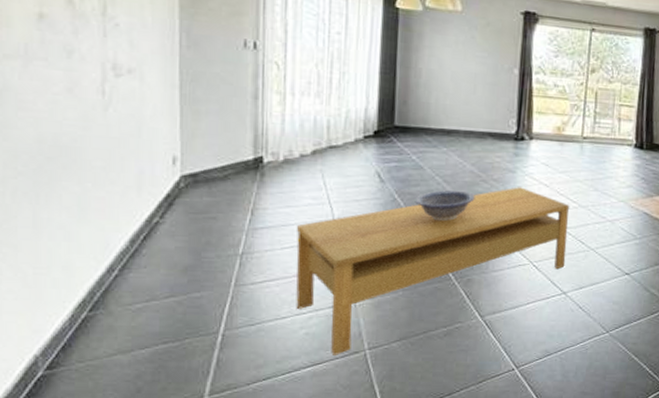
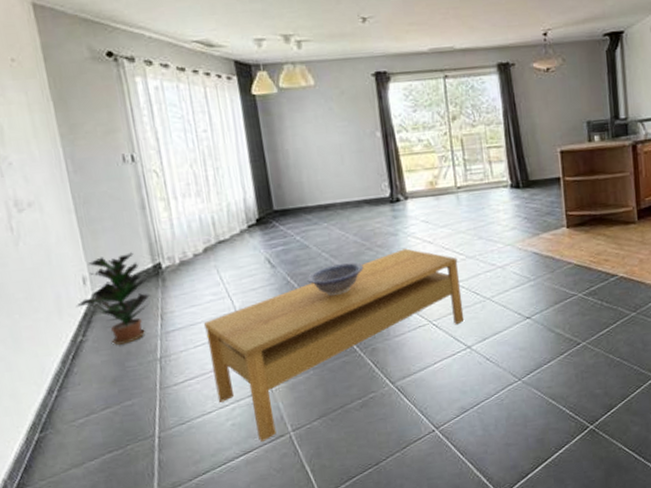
potted plant: none [159,139,245,233] -> present [75,252,151,345]

